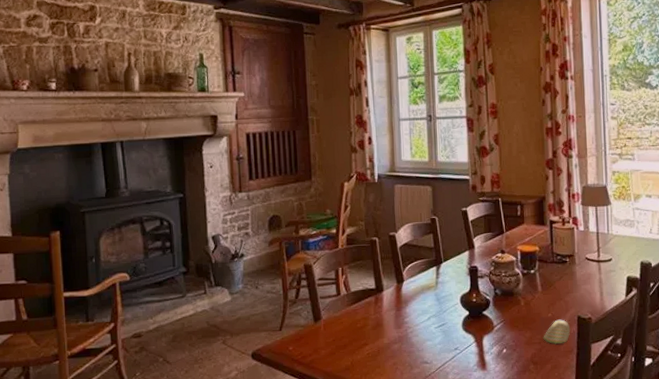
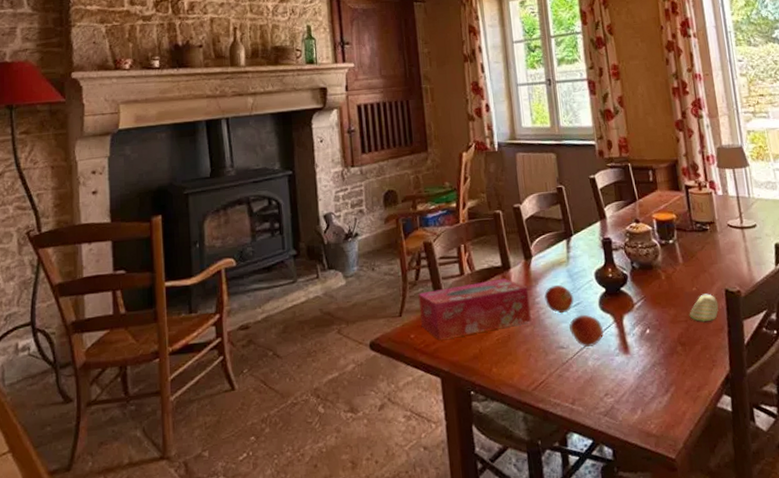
tissue box: none [297,299,400,352] -> present [418,278,532,340]
fruit: none [413,307,440,333] -> present [544,285,574,314]
fruit: none [434,334,464,363] -> present [569,314,604,347]

